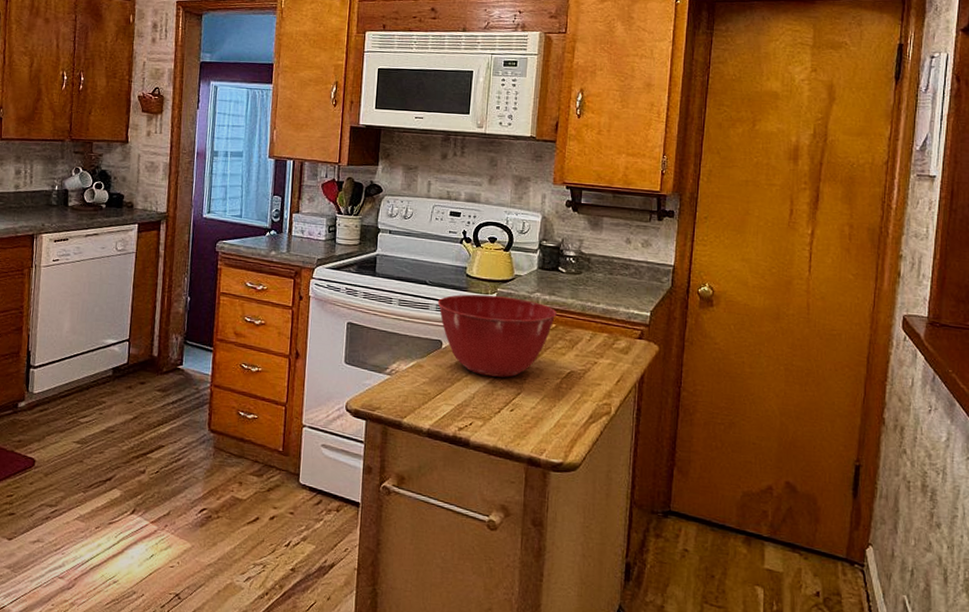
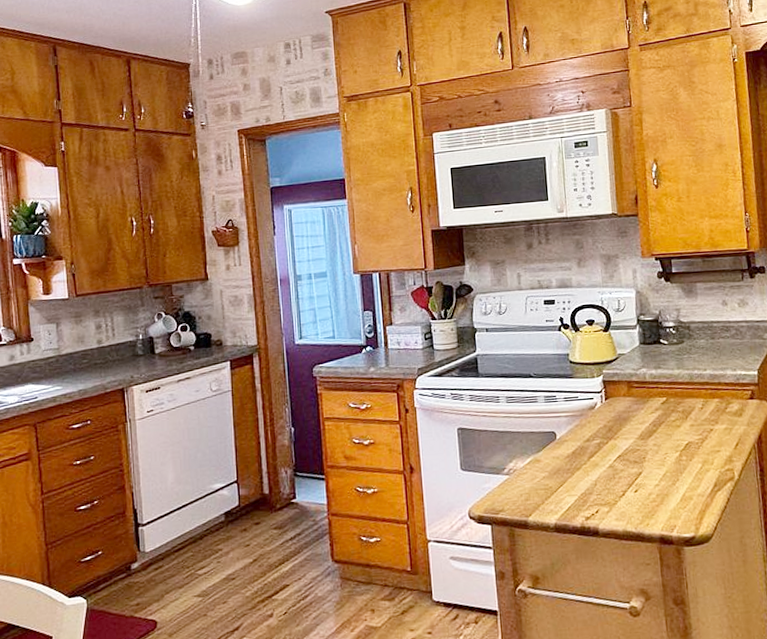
mixing bowl: present [437,294,557,377] -> none [545,377,666,461]

